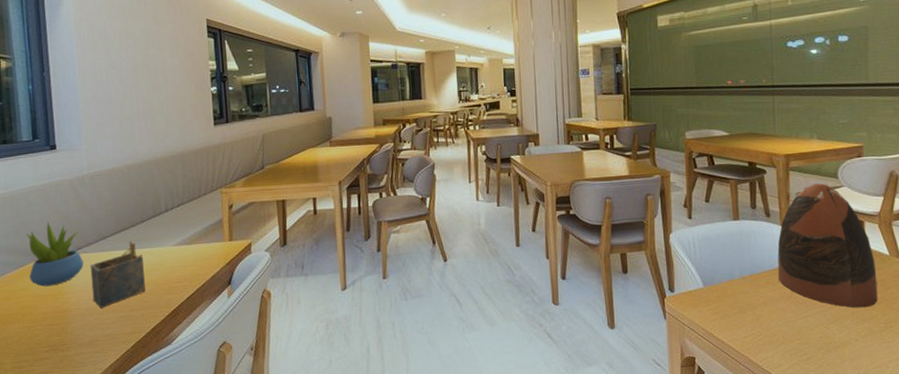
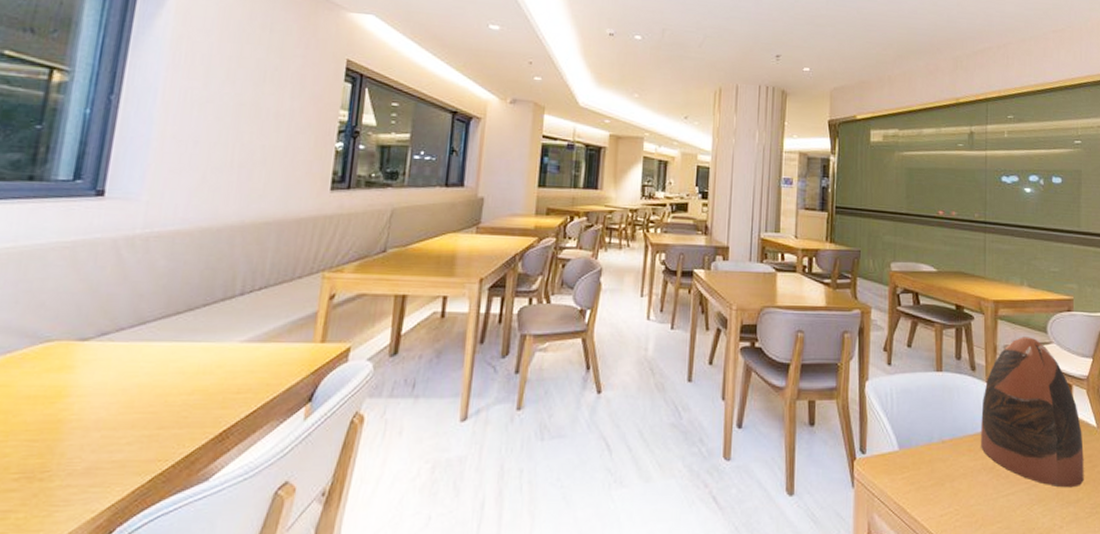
succulent plant: present [25,222,84,287] -> none [17,293,108,384]
napkin holder: present [90,241,146,308] -> none [106,330,195,421]

